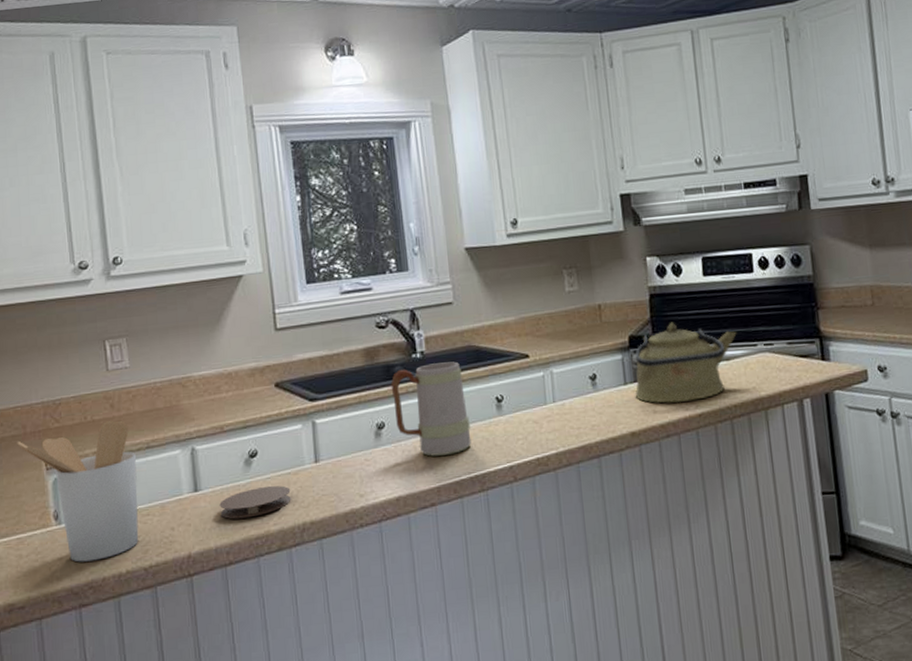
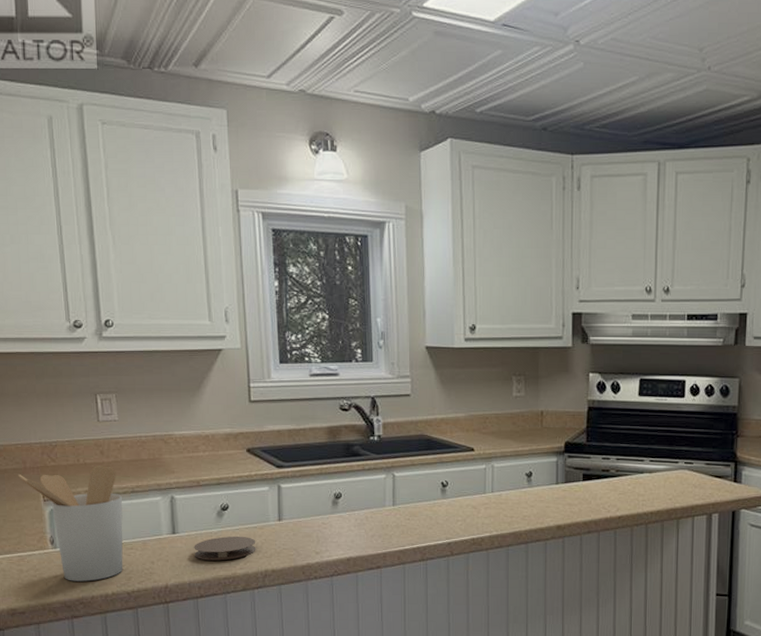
mug: present [391,361,472,457] -> none [349,447,416,527]
kettle: present [635,322,737,403] -> none [564,434,662,505]

